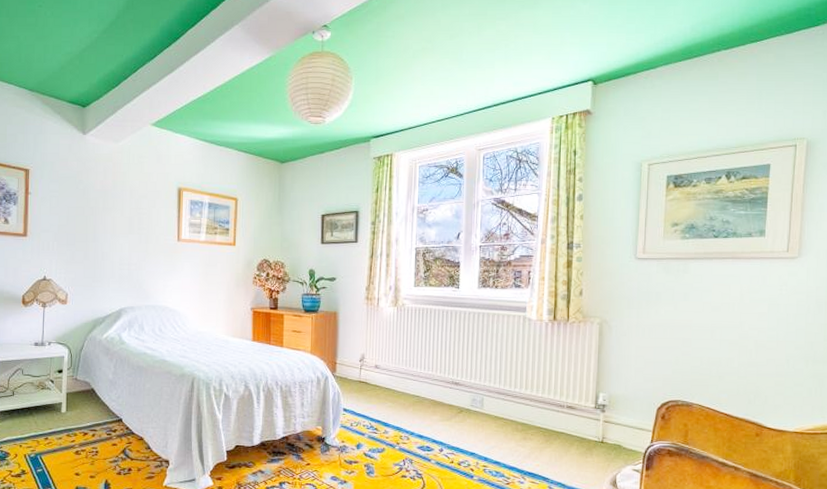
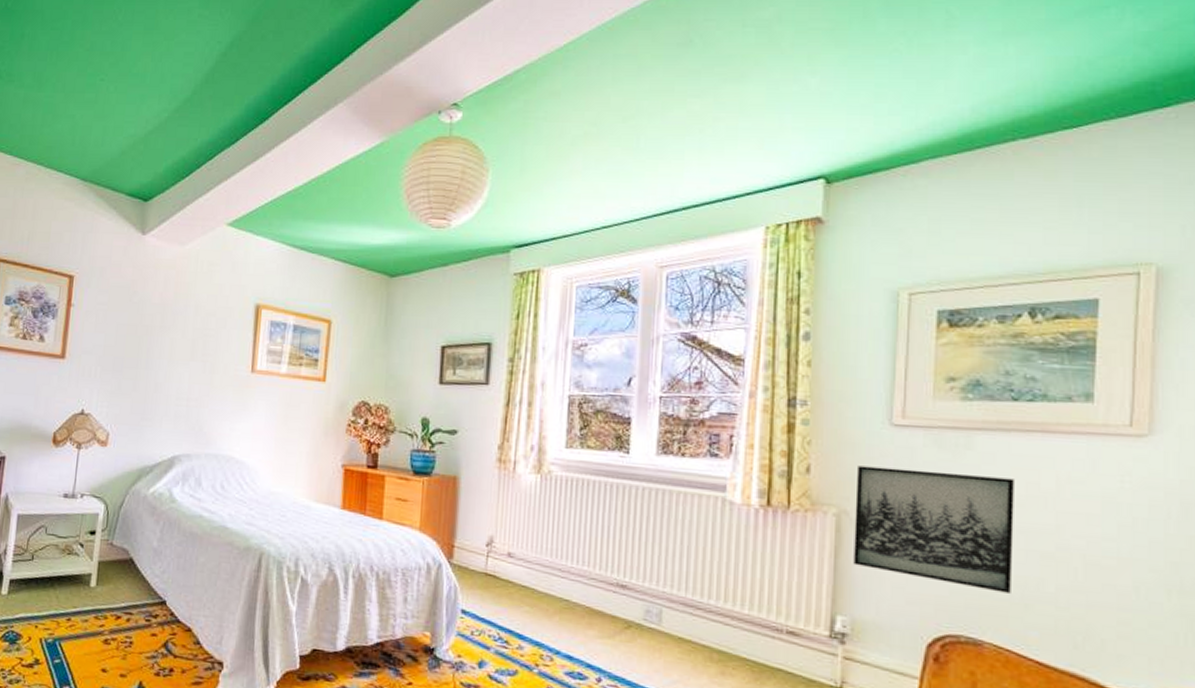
wall art: none [611,288,714,370] -> present [853,465,1014,593]

